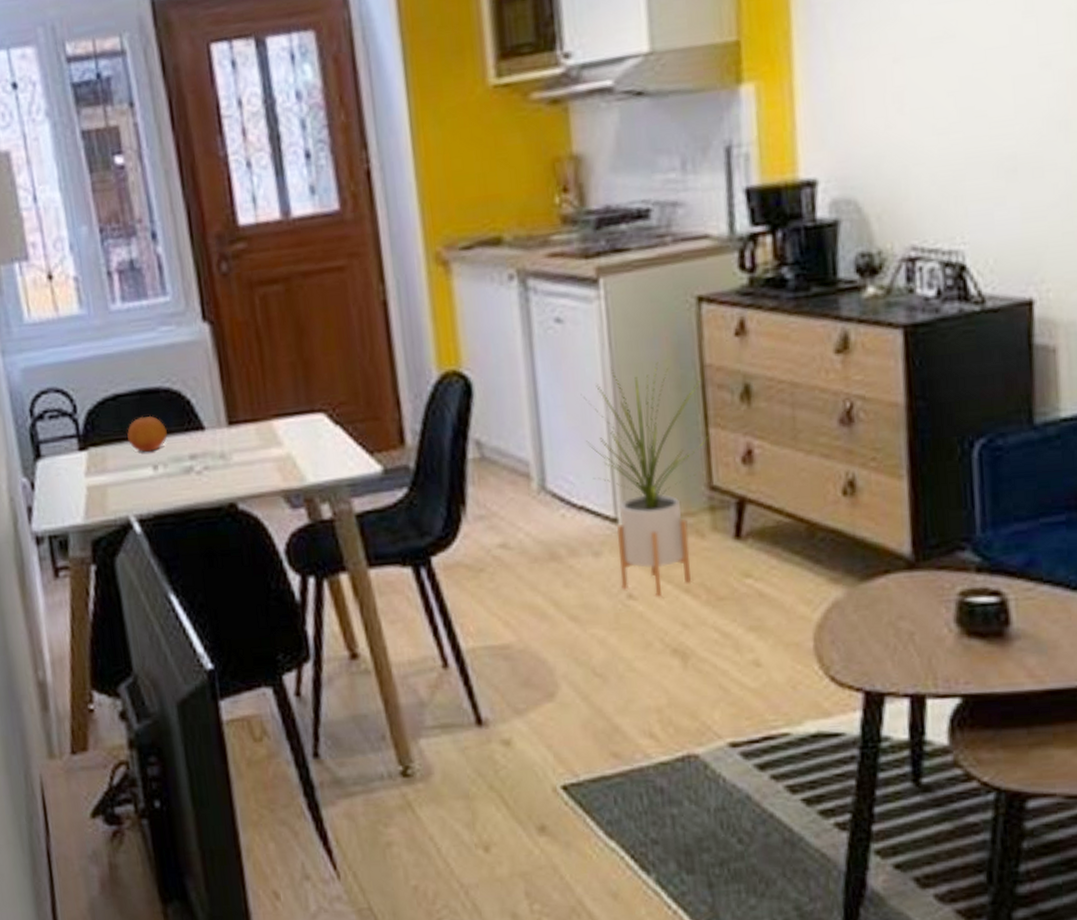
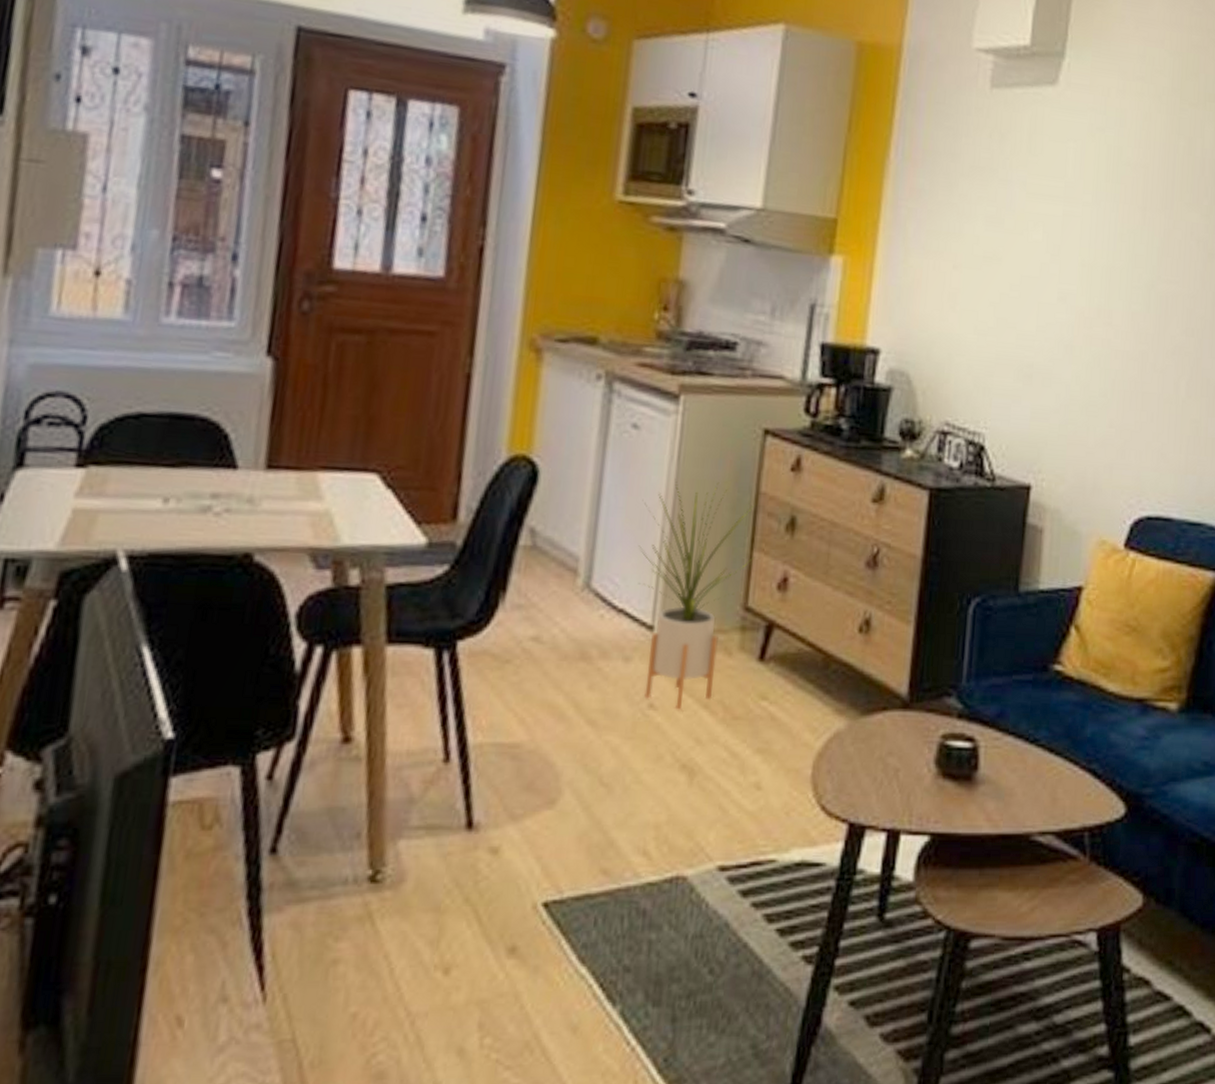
fruit: present [127,415,168,452] -> none [141,442,192,482]

